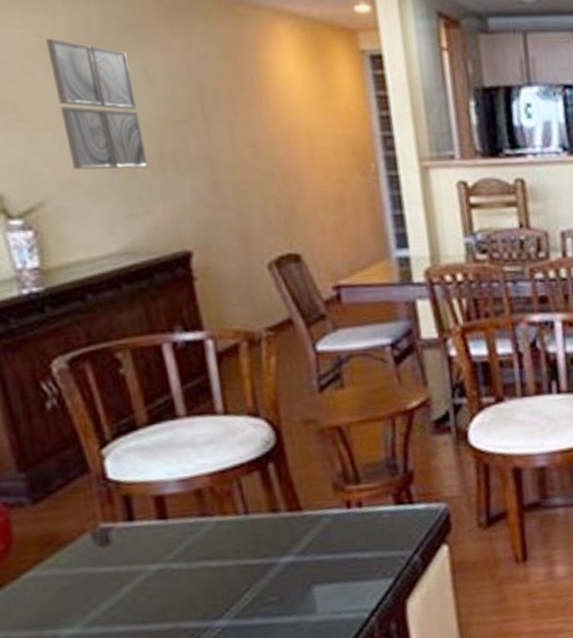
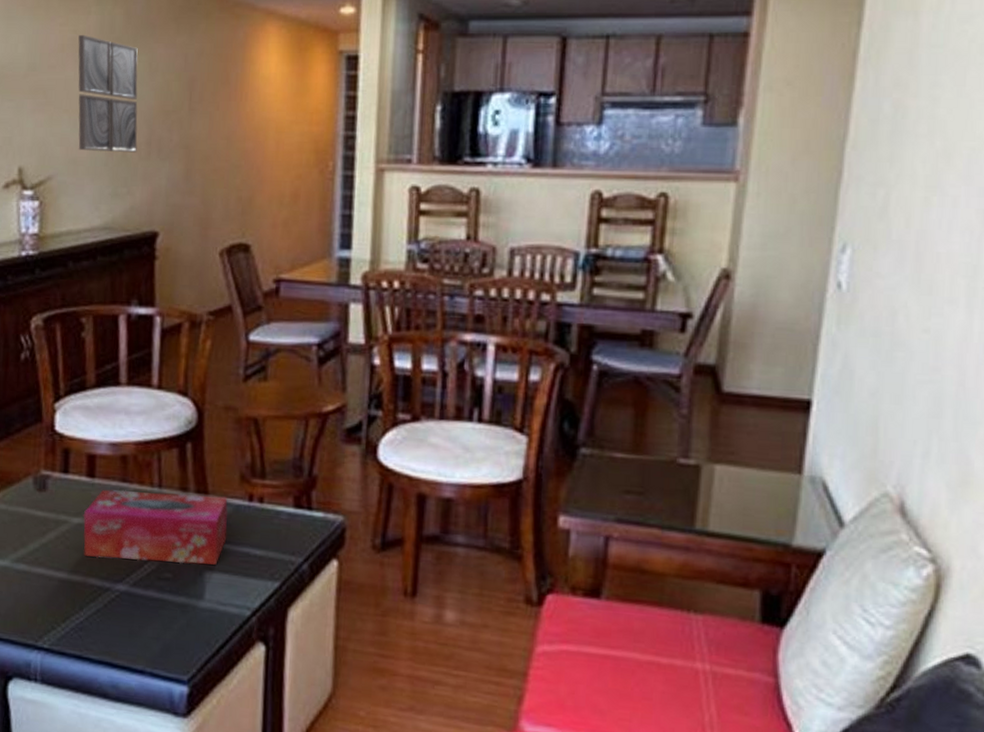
tissue box: none [161,509,331,601] -> present [83,489,228,565]

